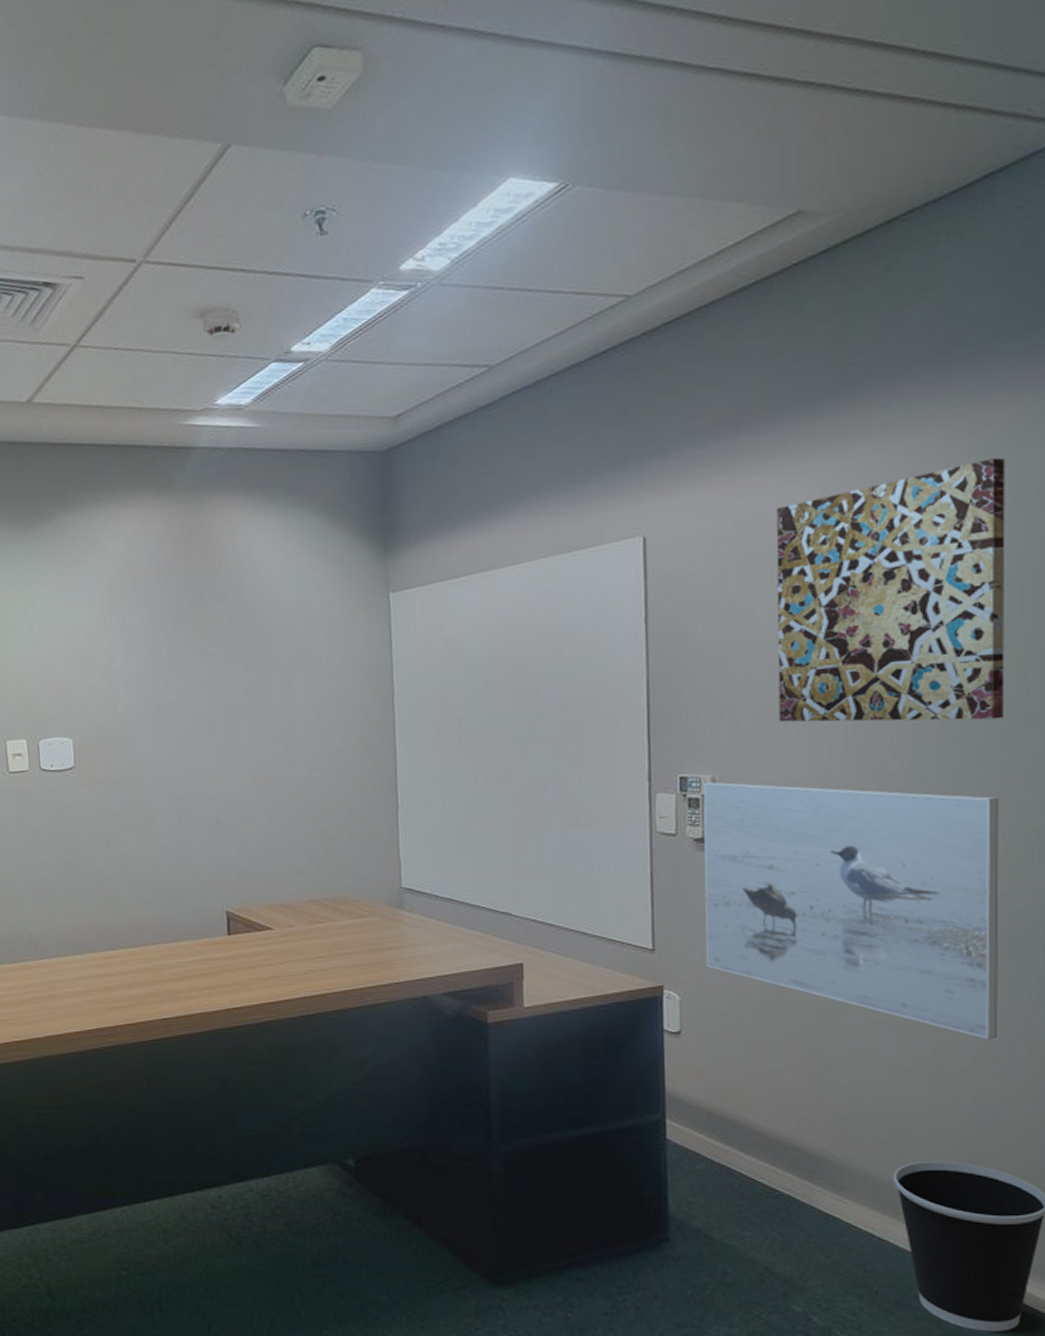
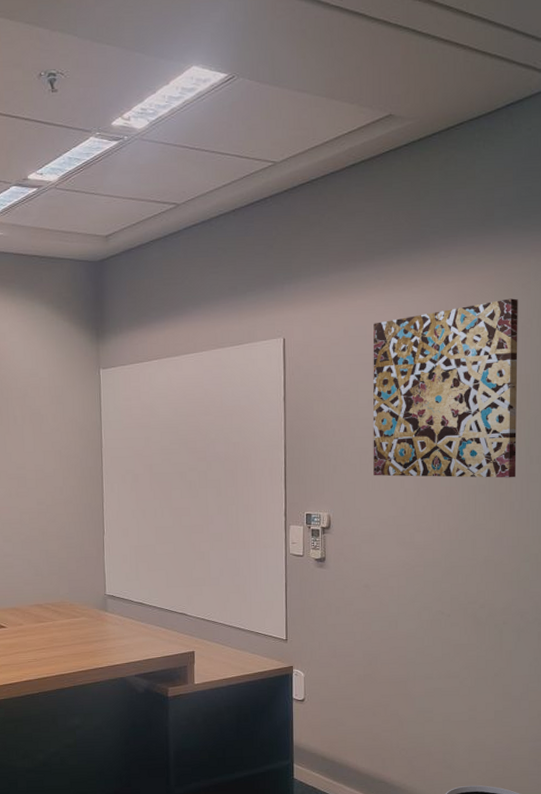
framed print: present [703,781,999,1040] -> none [322,518,512,699]

